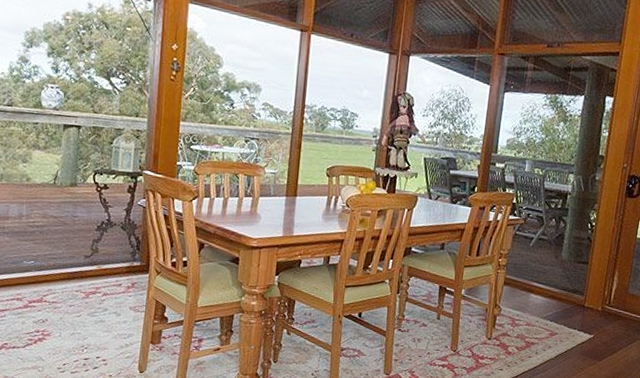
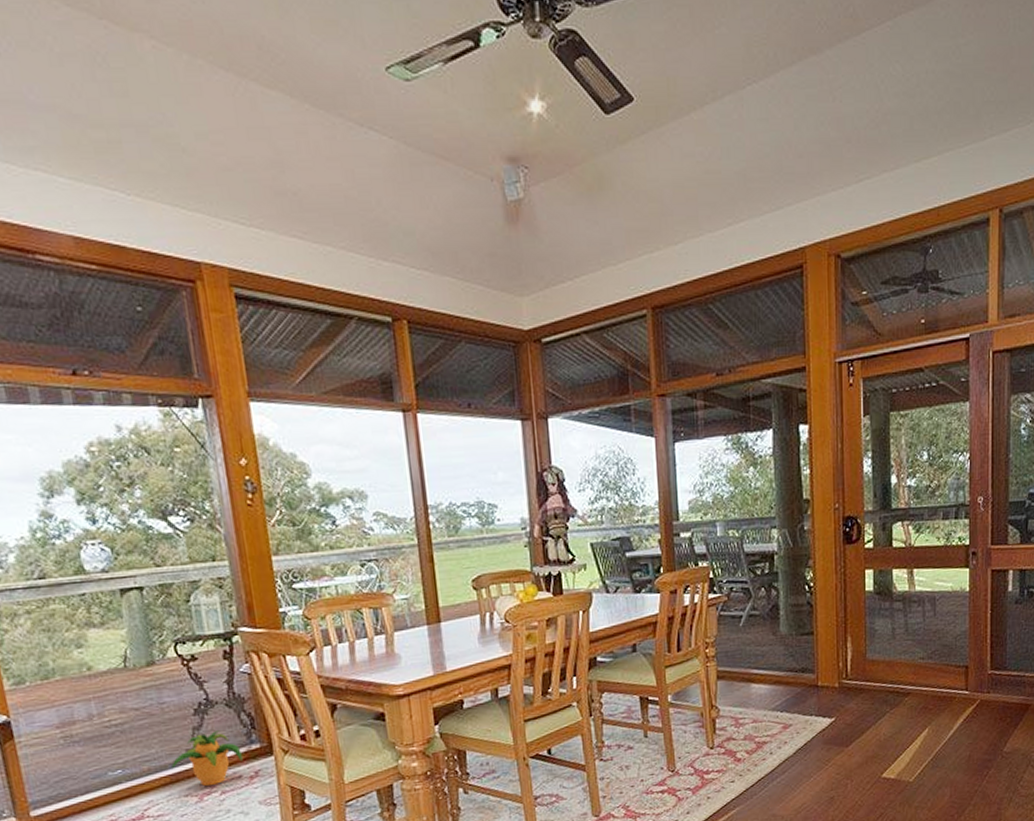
potted plant: none [71,245,125,287] -> present [171,730,243,786]

